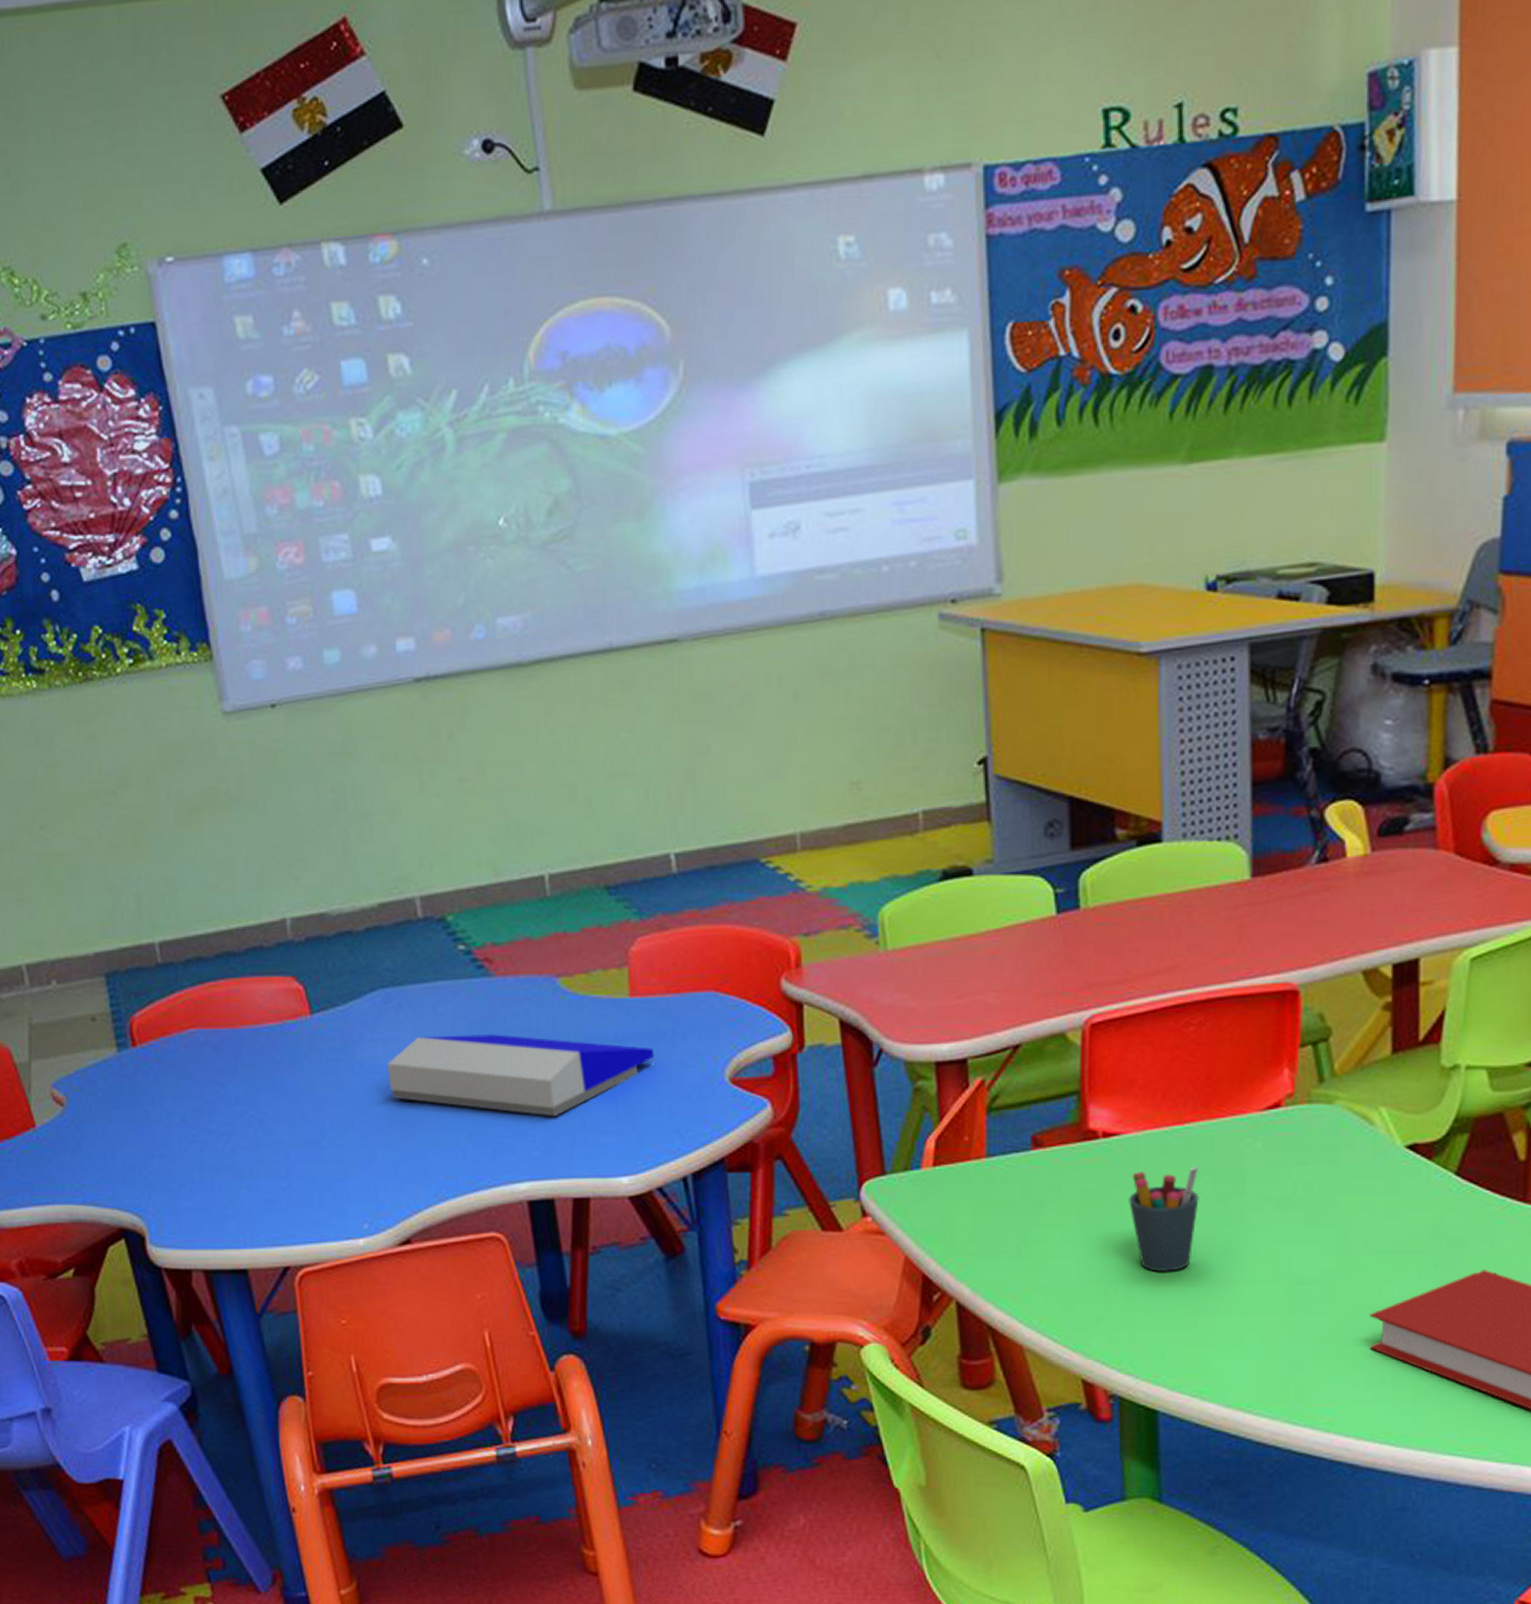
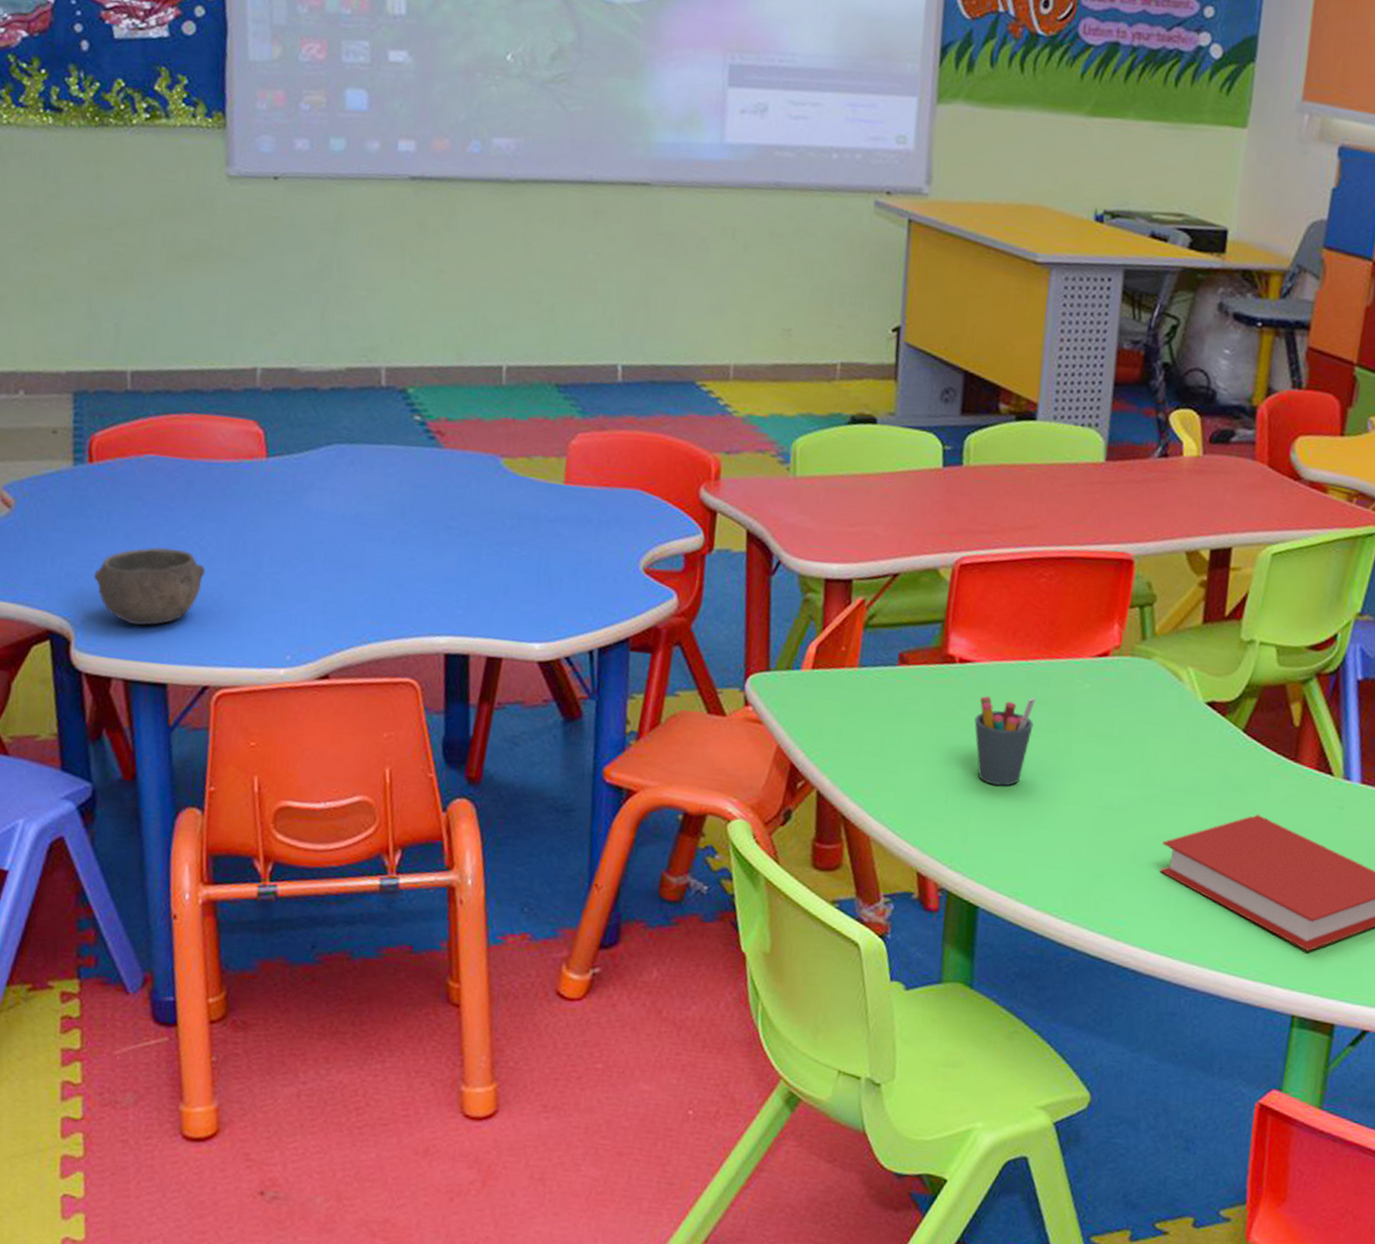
bowl: none [157,1125,268,1211] -> present [94,547,206,625]
architectural model: present [388,1034,654,1117] -> none [331,492,579,581]

